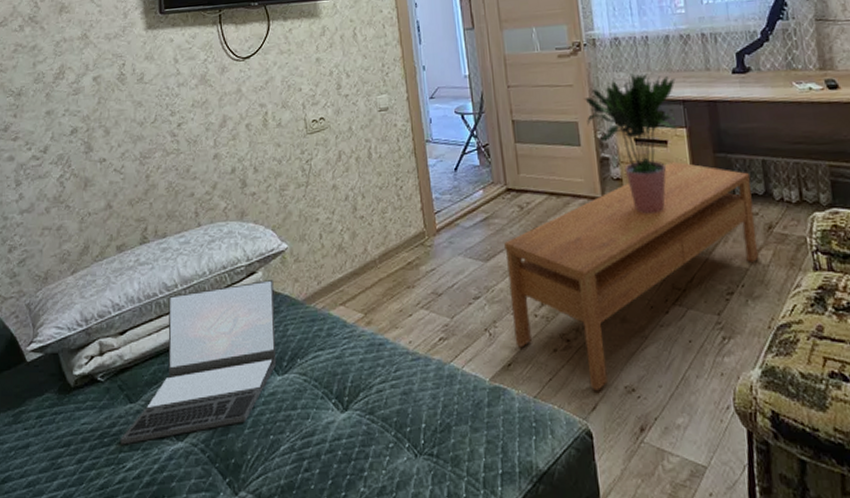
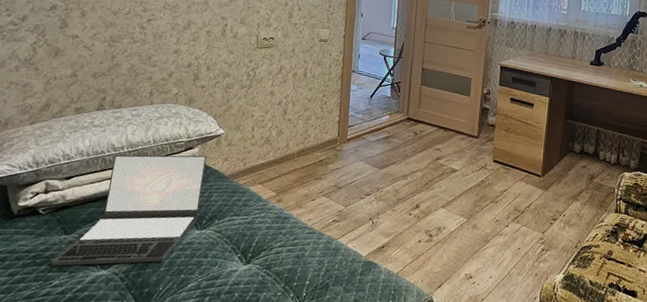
coffee table: present [504,161,759,391] -> none [391,119,587,274]
potted plant: present [583,70,678,214] -> none [478,48,549,155]

